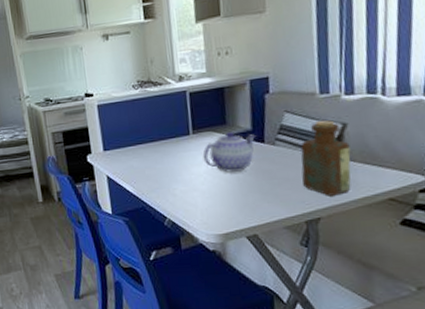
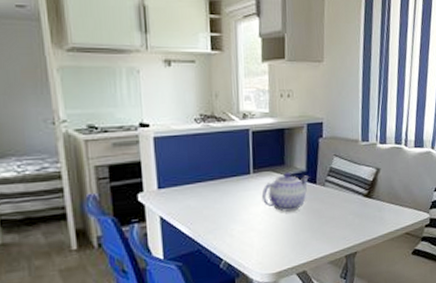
bottle: present [300,120,351,196] -> none [344,165,382,232]

